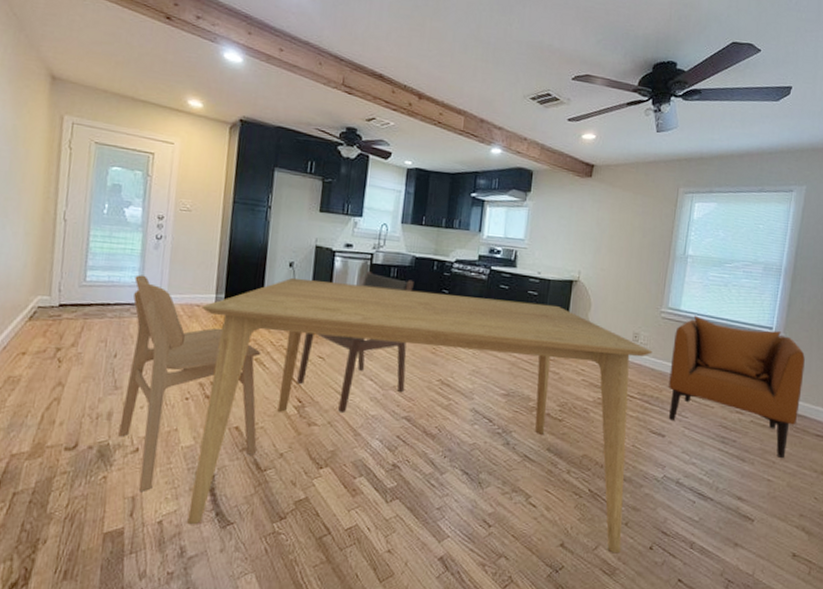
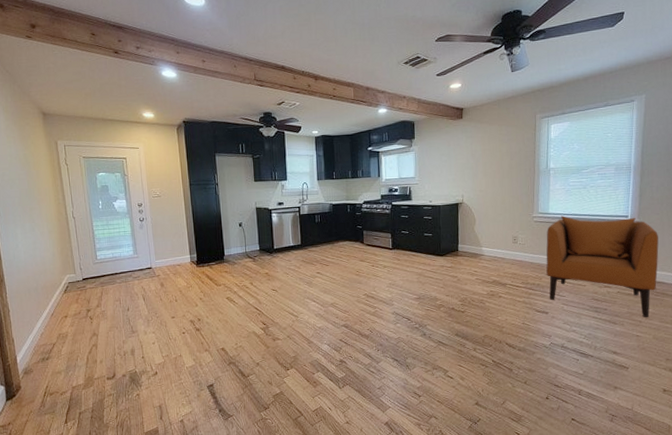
dining chair: present [118,275,262,493] -> none [130,249,239,402]
dining table: present [187,277,653,554] -> none [182,224,530,419]
dining chair: present [297,271,414,412] -> none [259,221,340,328]

